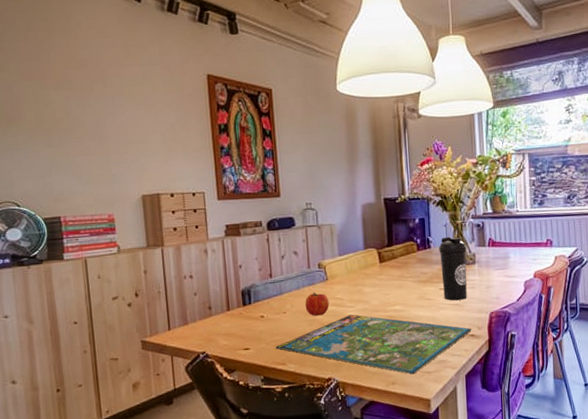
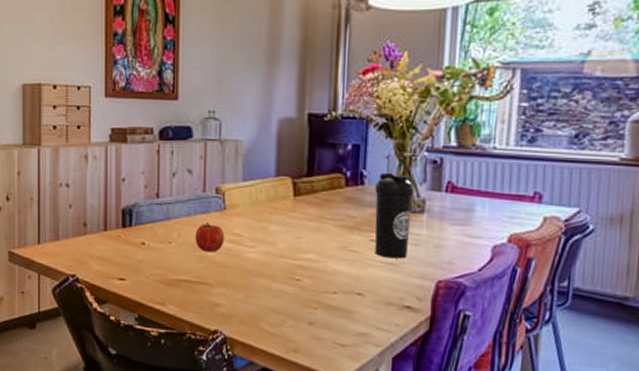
board game: present [275,314,472,375] -> none [154,256,409,344]

